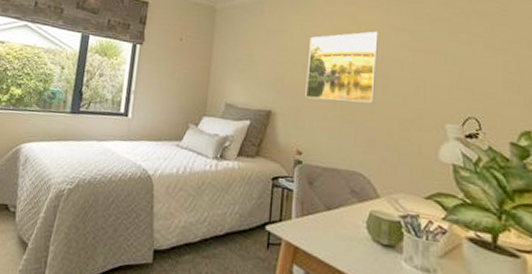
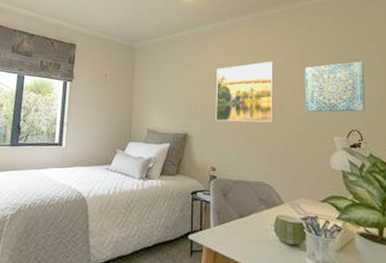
wall art: none [413,36,490,96] -> present [304,61,365,112]

